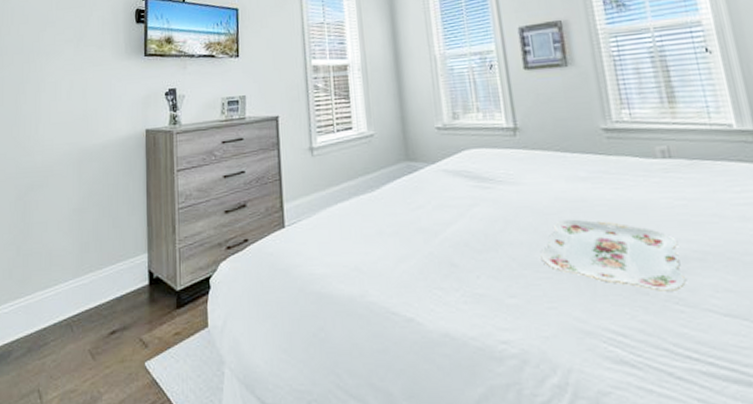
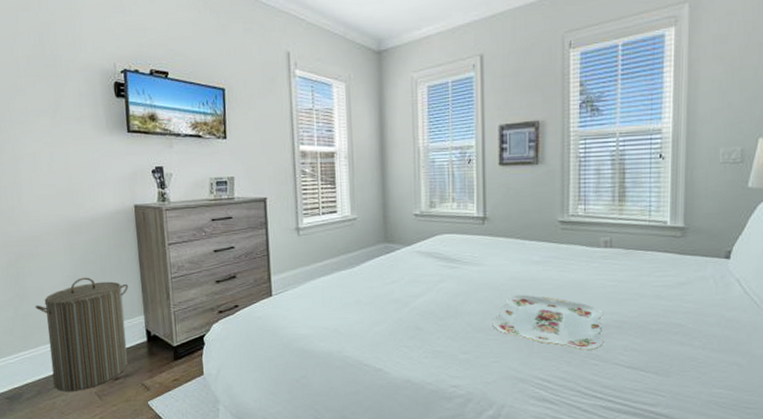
laundry hamper: none [37,210,134,349] -> present [35,277,129,391]

